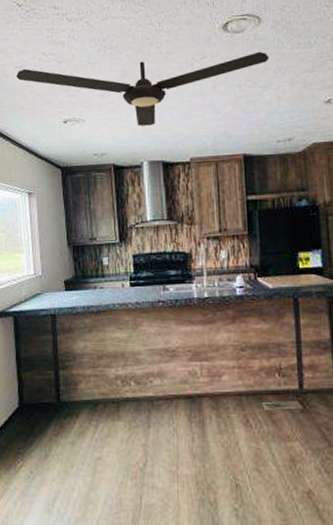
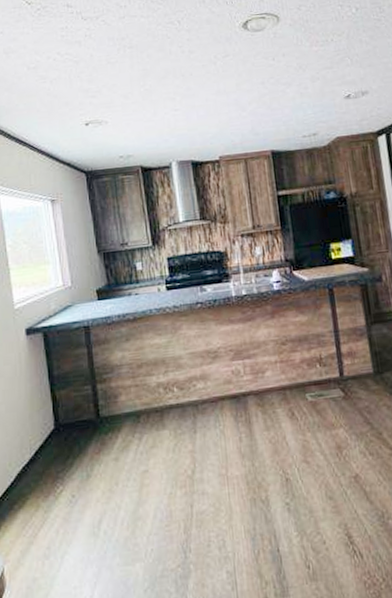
ceiling fan: present [16,51,270,126] -> none [30,49,290,126]

